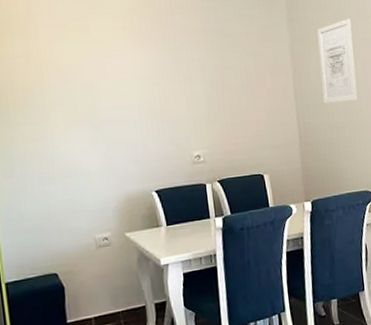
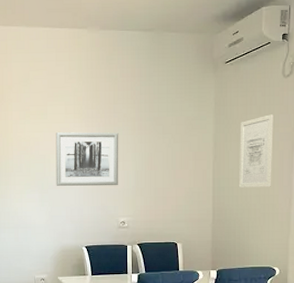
wall art: none [103,48,187,119] -> present [55,132,119,186]

